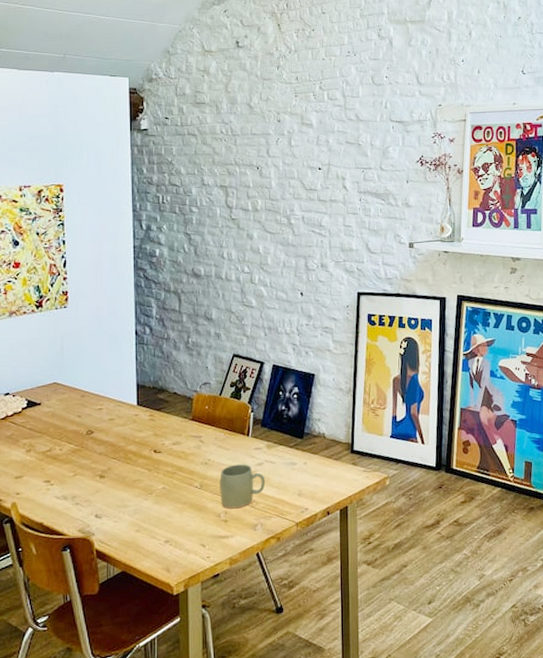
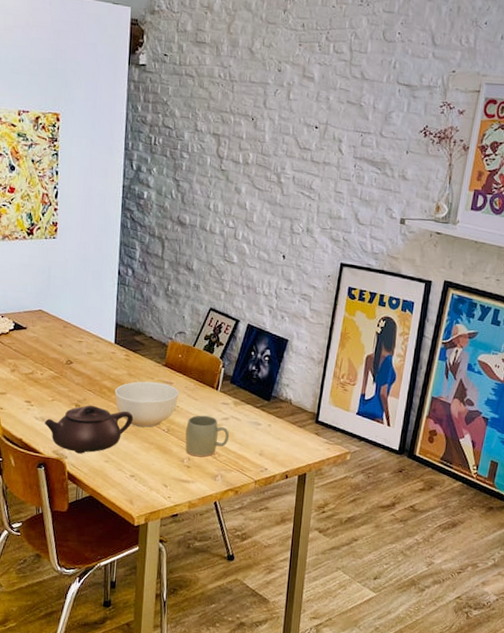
teapot: none [67,473,164,528] -> present [44,405,134,454]
bowl: none [141,438,210,488] -> present [115,381,180,428]

